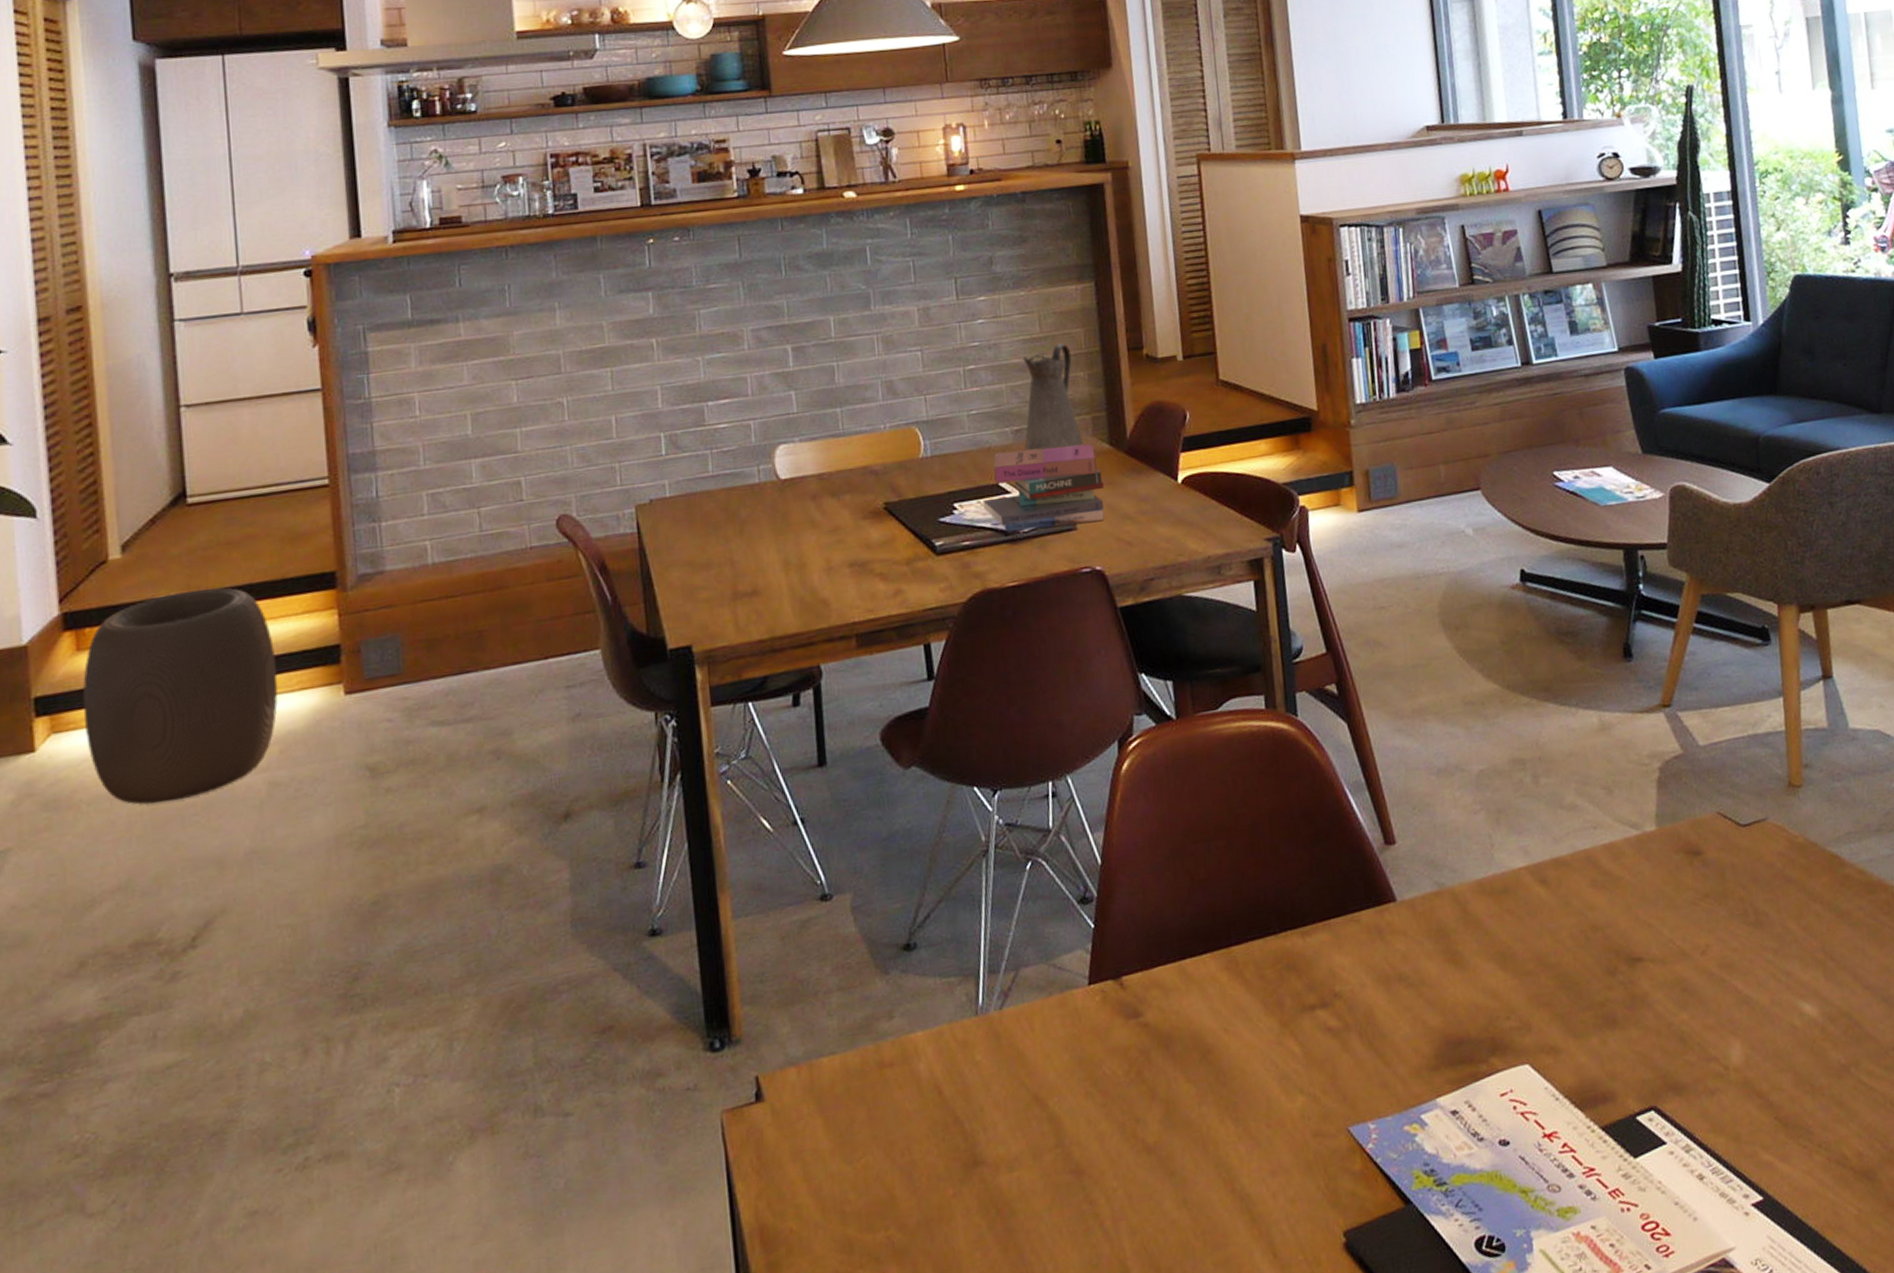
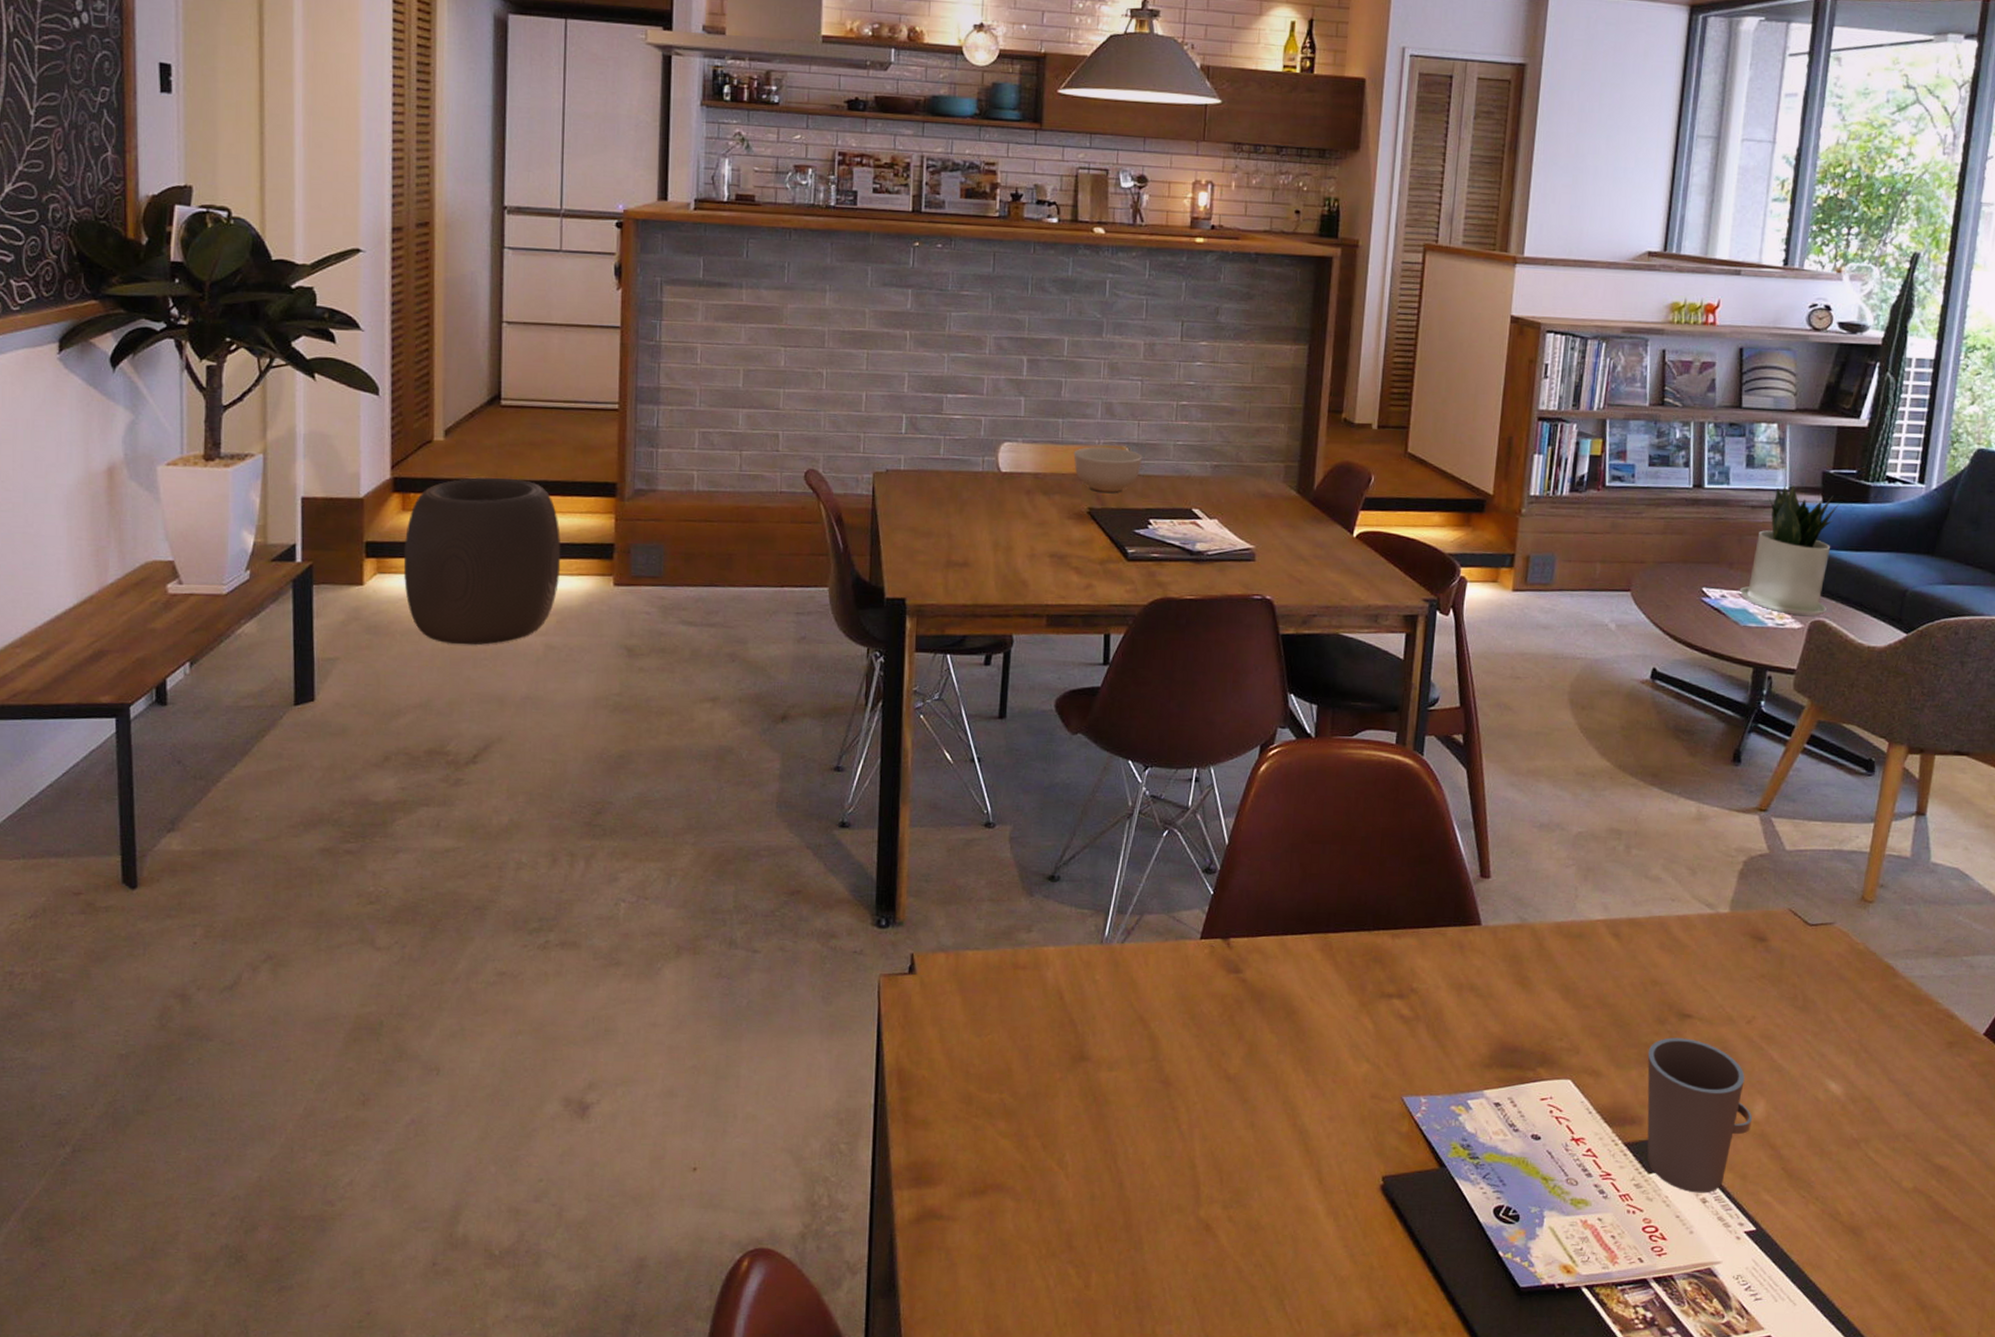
bowl: none [858,429,936,483] -> present [1073,447,1143,494]
books: present [983,444,1104,532] -> none [1175,482,1286,558]
pitcher: present [1023,343,1083,452] -> none [1220,395,1276,489]
planter: none [1591,346,1685,485] -> present [1739,486,1840,617]
cup: none [1604,986,1732,1171] -> present [1647,1037,1753,1193]

